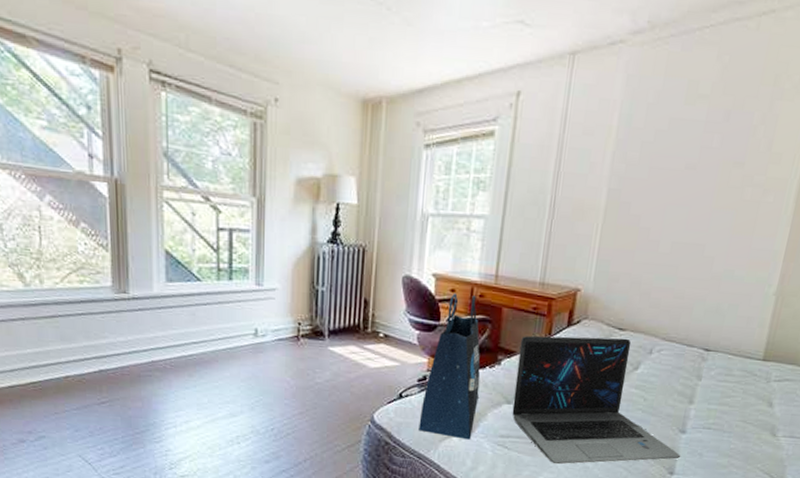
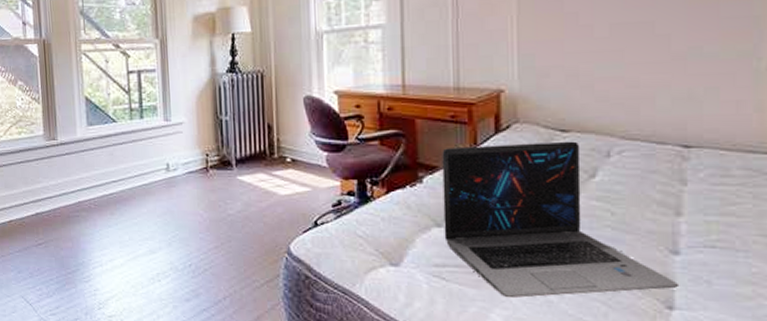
tote bag: present [418,293,481,440] -> none [339,108,403,271]

